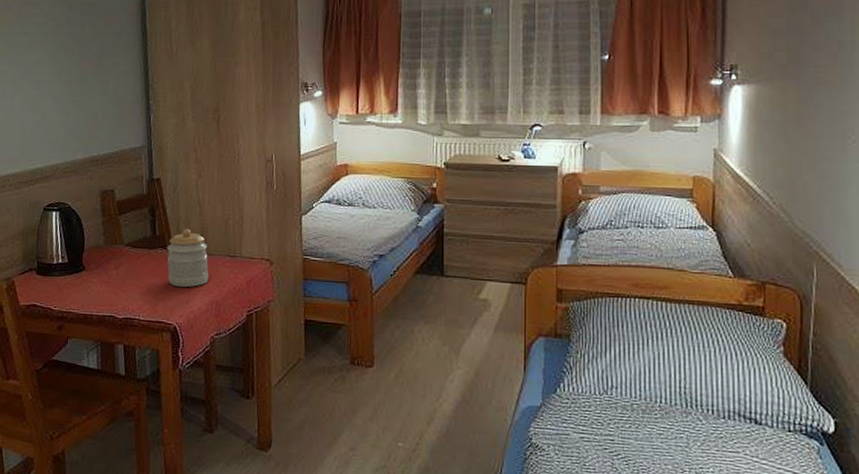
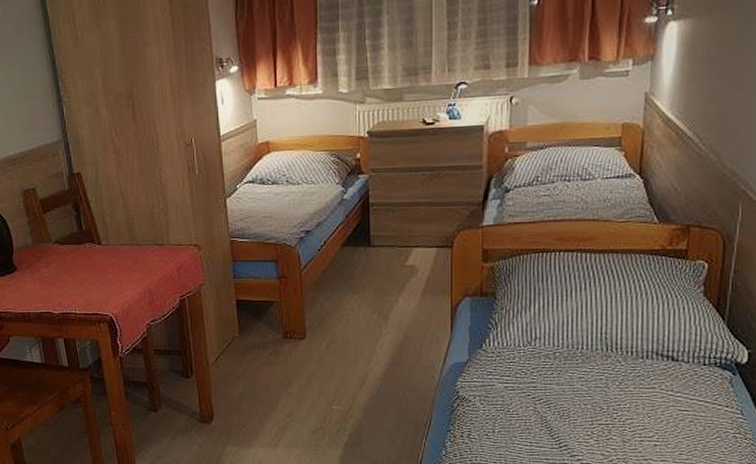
jar: present [167,228,209,288] -> none [95,221,139,280]

